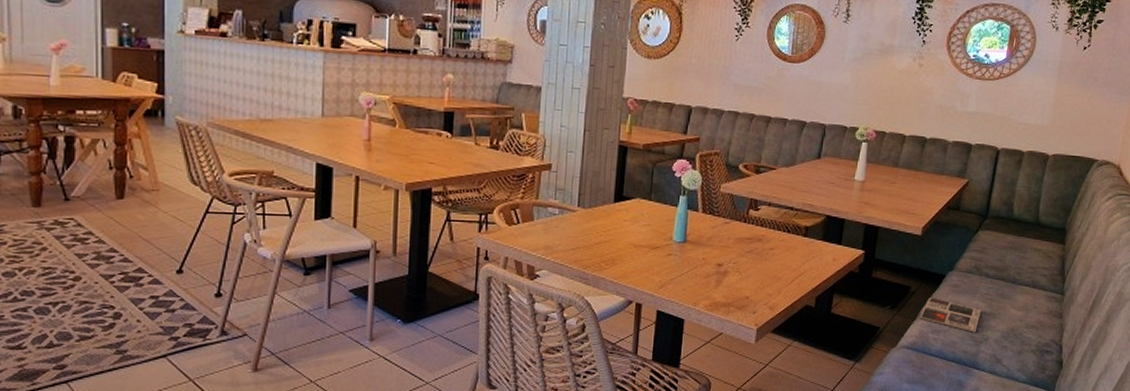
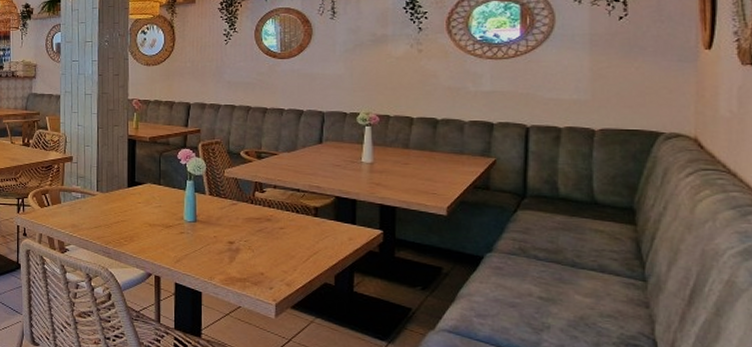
magazine: present [919,297,981,333] -> none [457,279,536,319]

